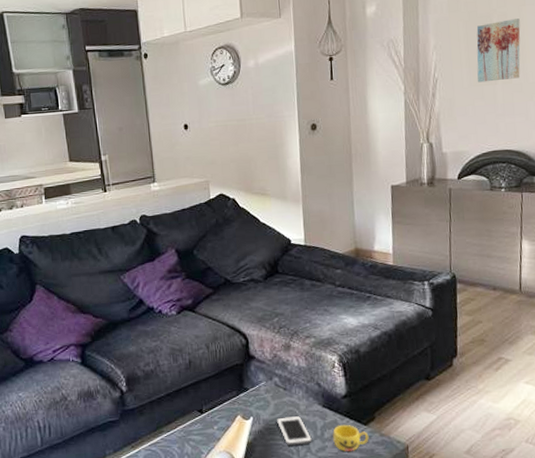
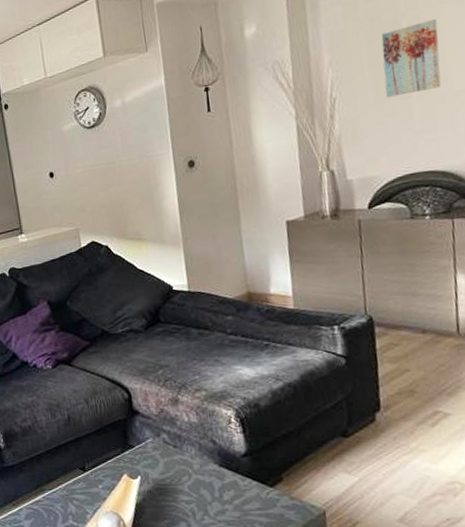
cell phone: present [277,415,312,446] -> none [168,475,209,508]
cup: present [333,424,369,452] -> none [233,485,277,516]

